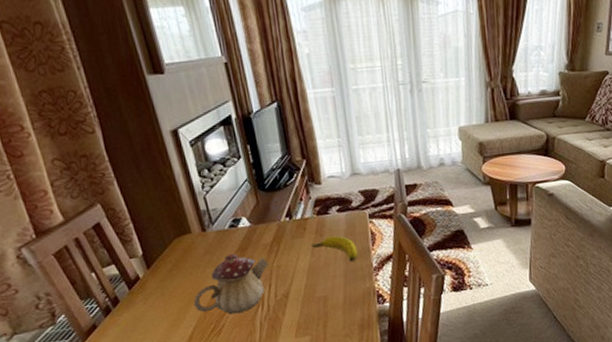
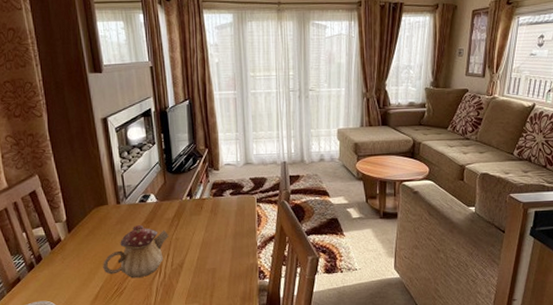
banana: present [310,236,358,262] -> none [205,216,245,239]

